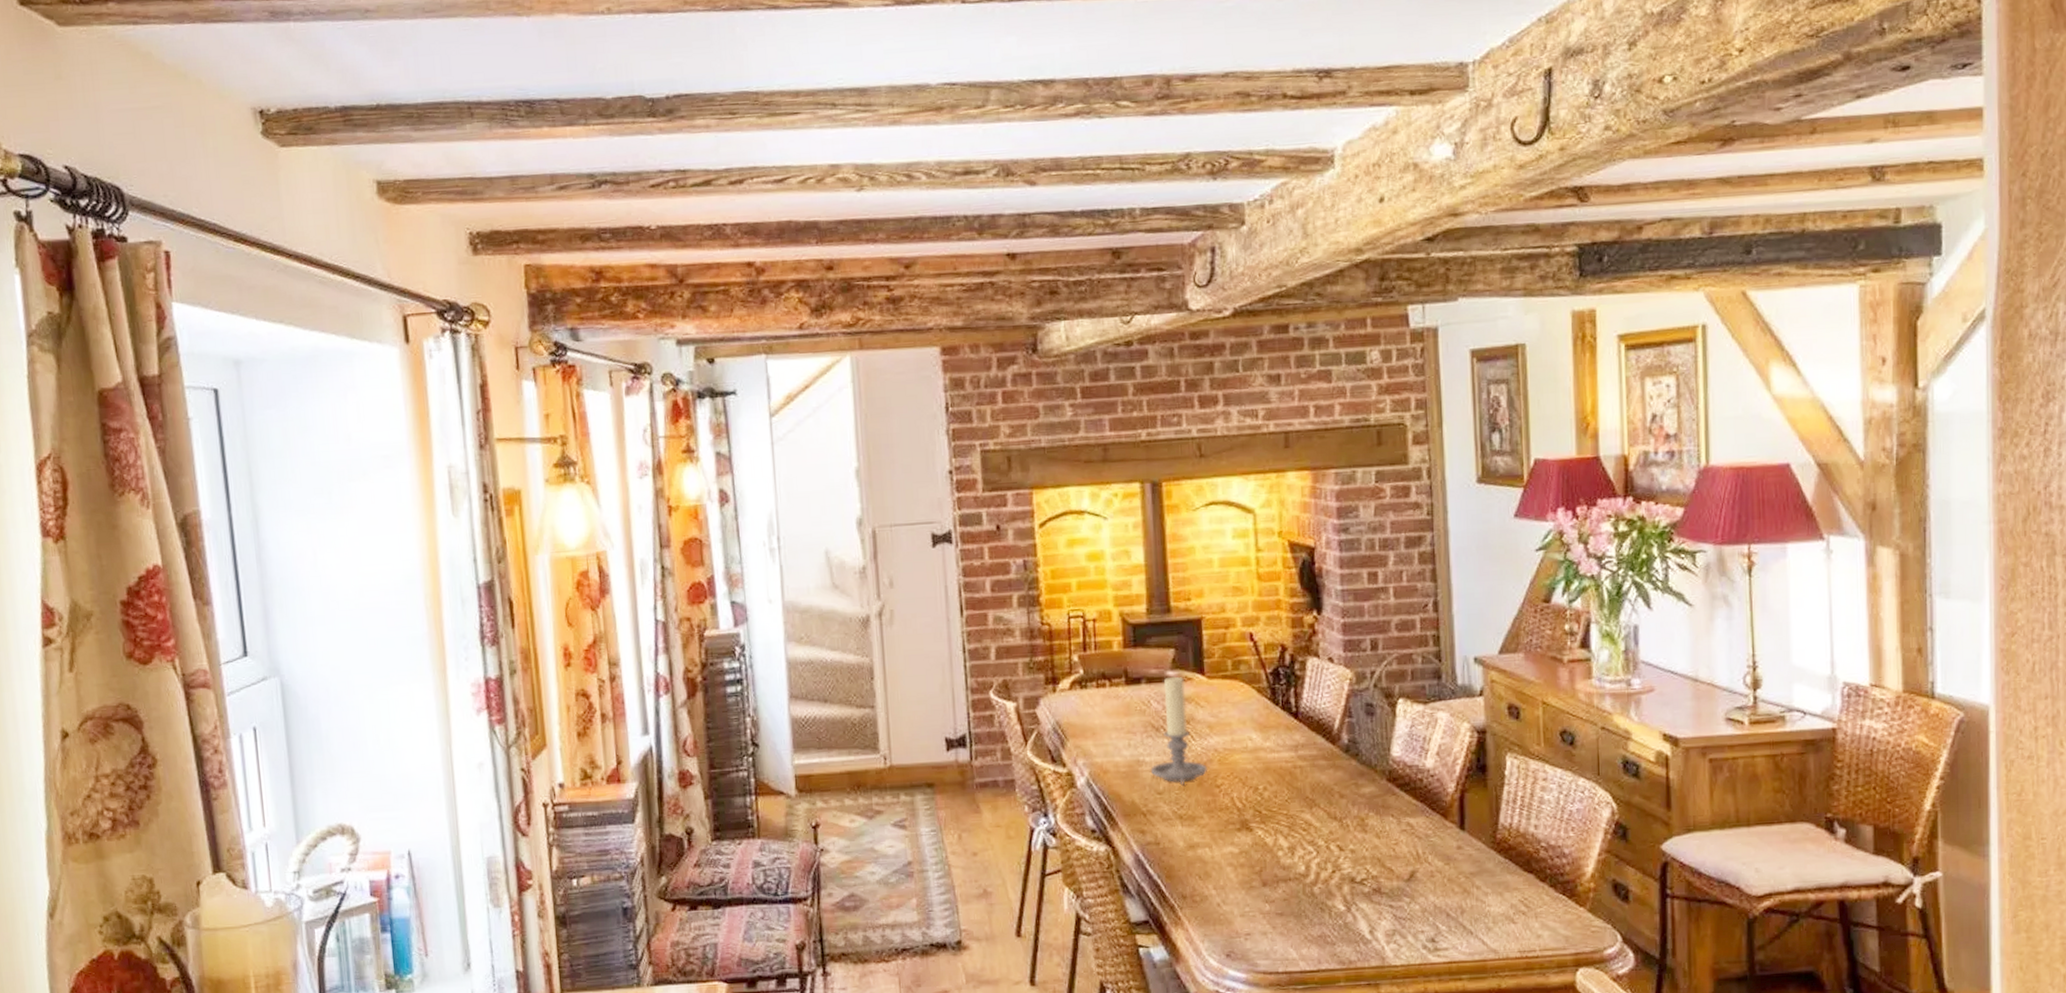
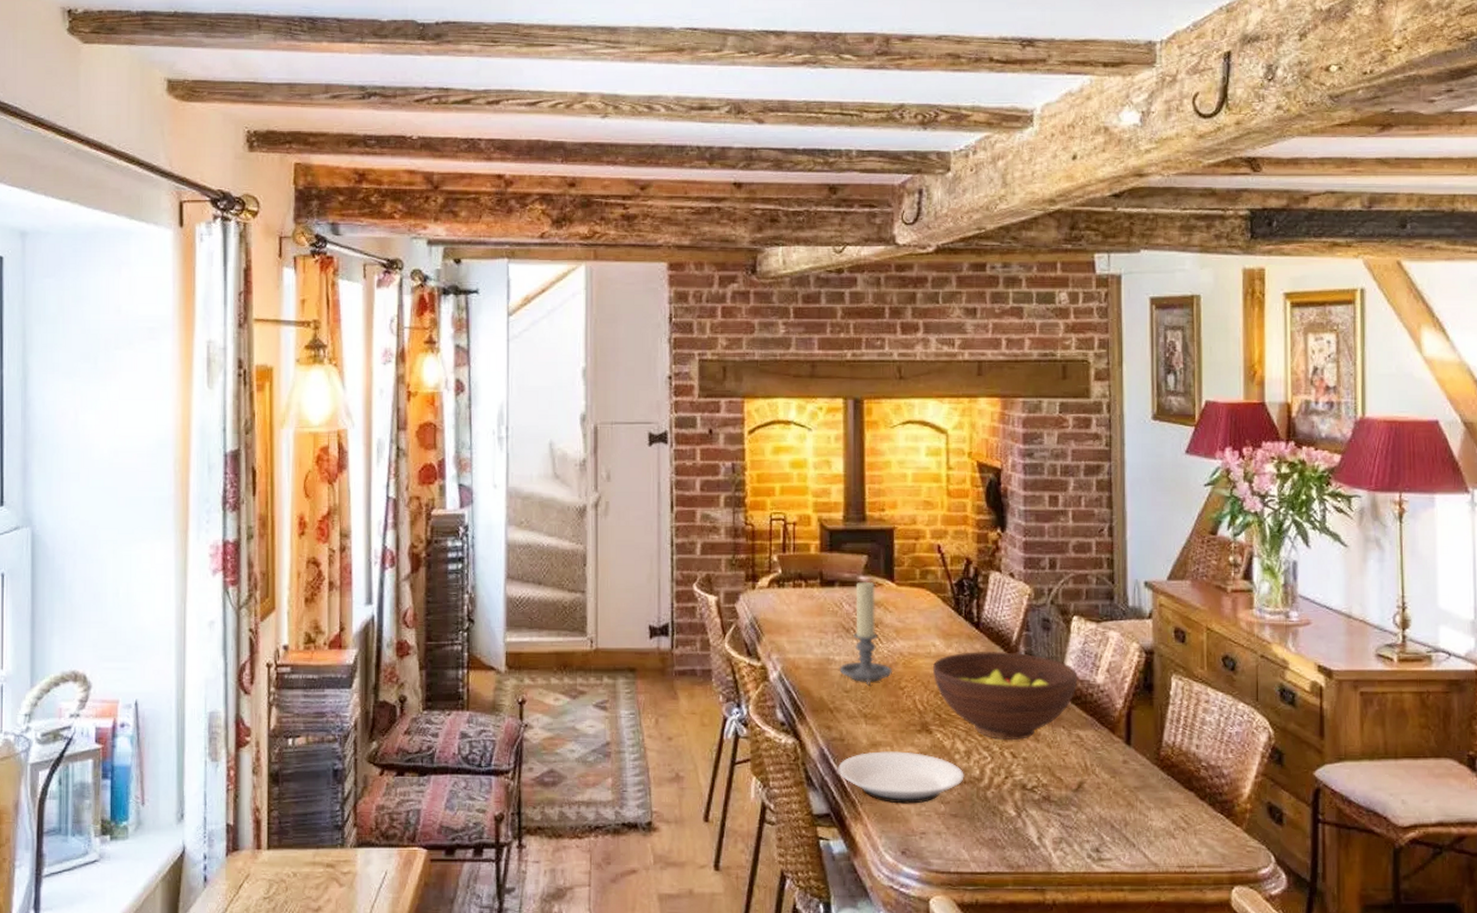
plate: none [1155,851,1289,906] -> present [838,751,964,804]
fruit bowl: none [1250,741,1406,833] -> present [932,652,1078,739]

